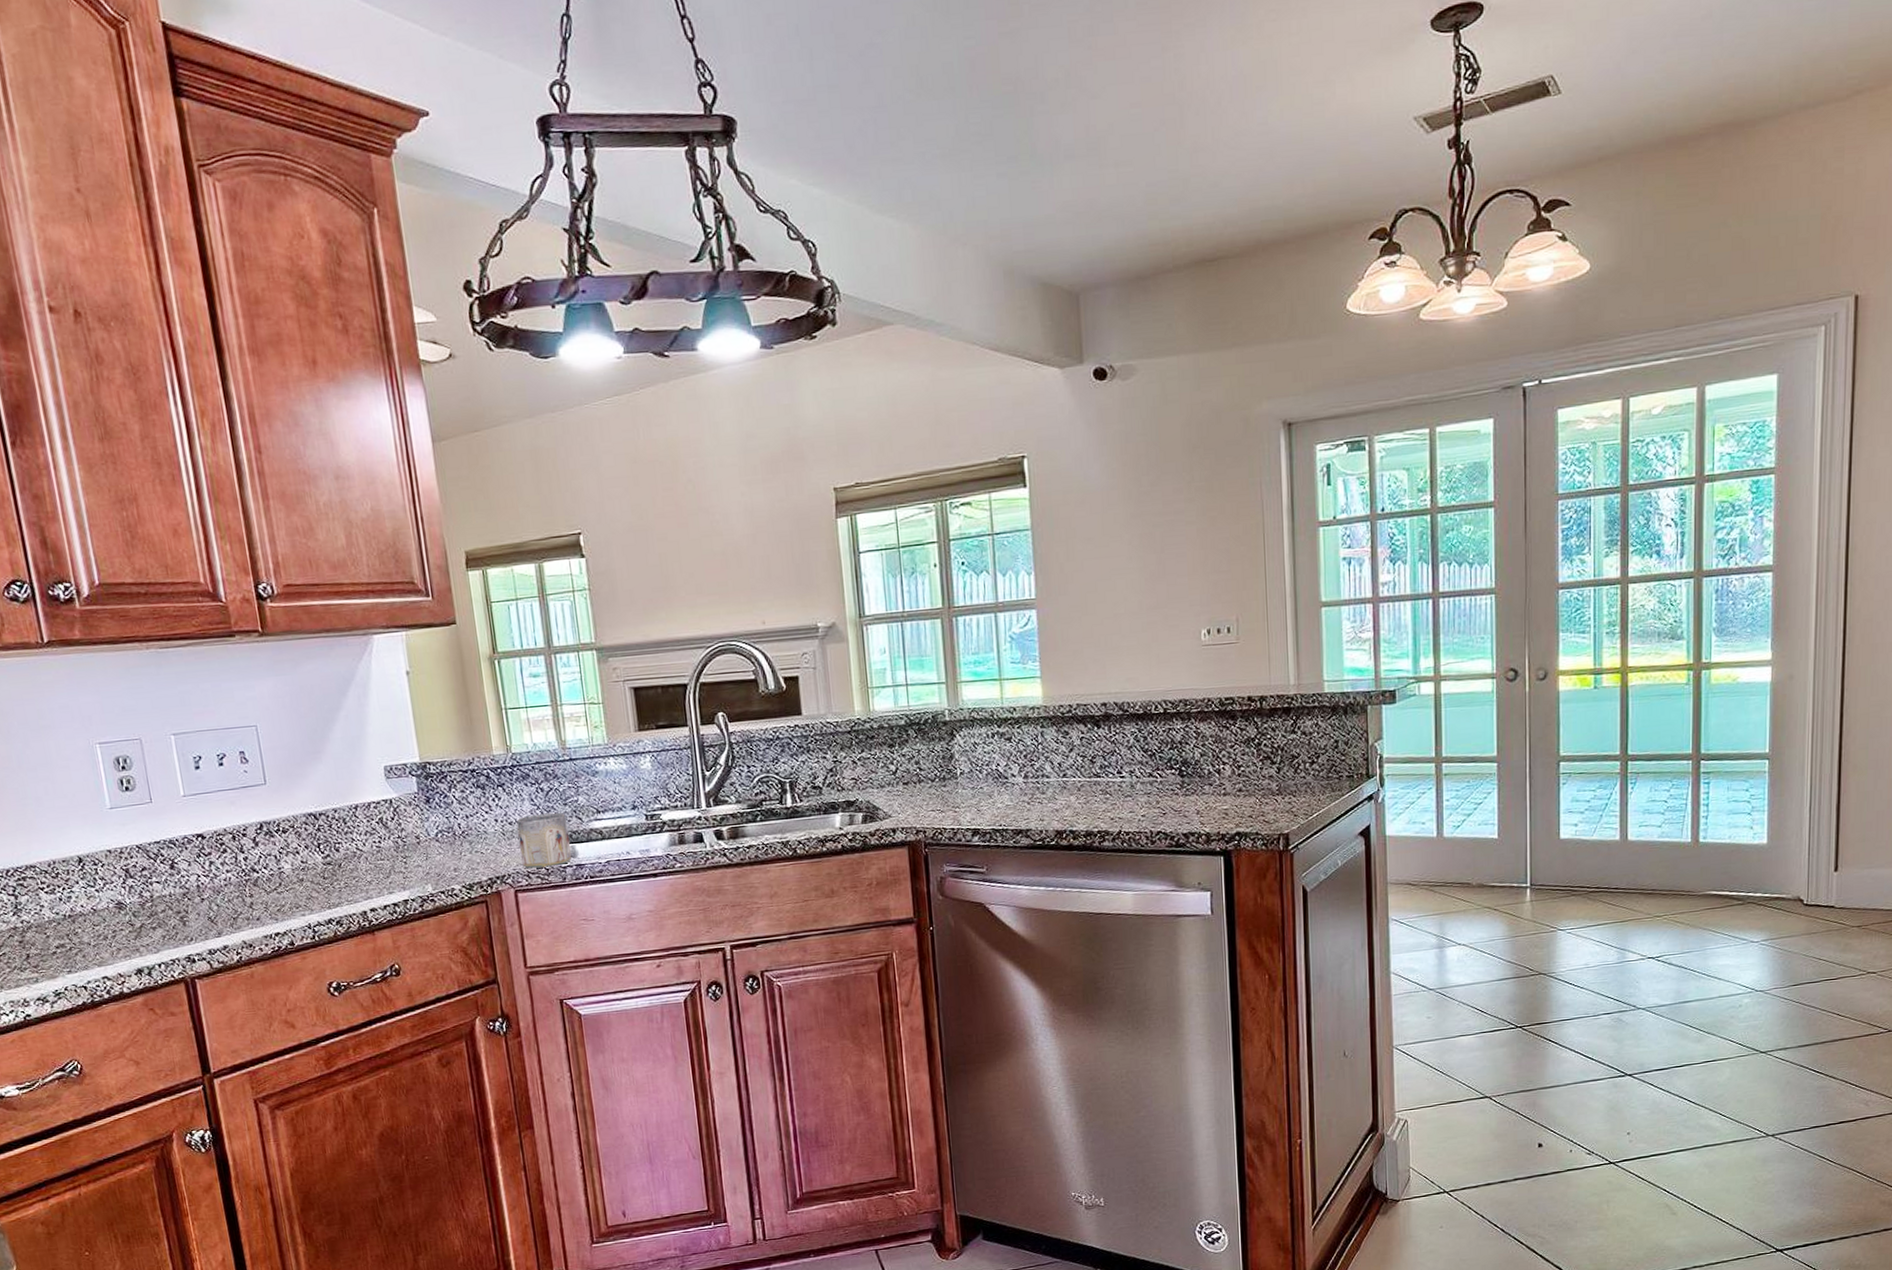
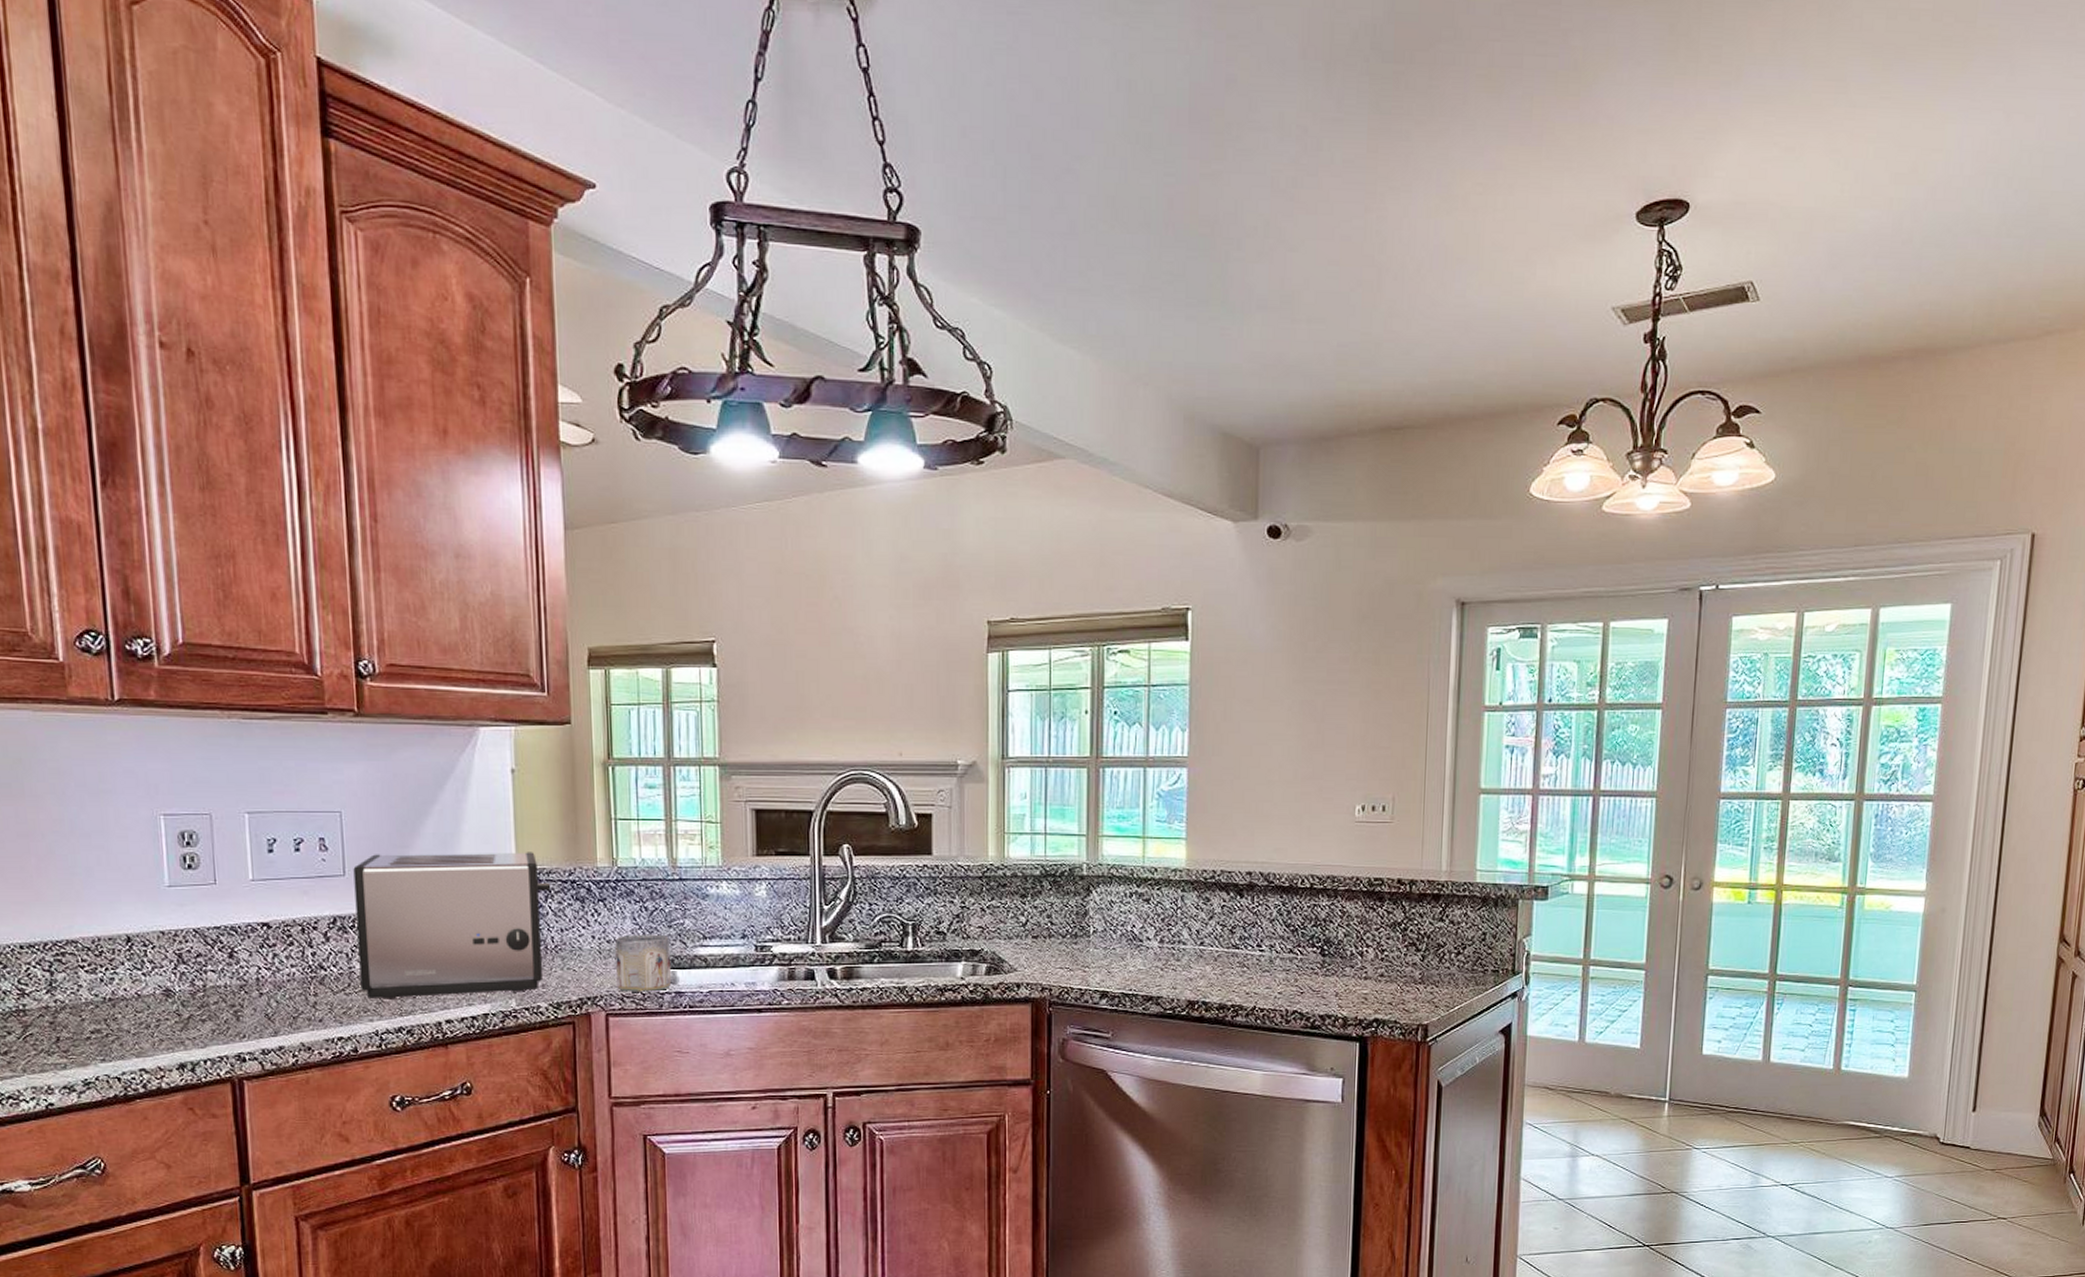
toaster: none [273,746,454,895] -> present [353,852,551,1000]

